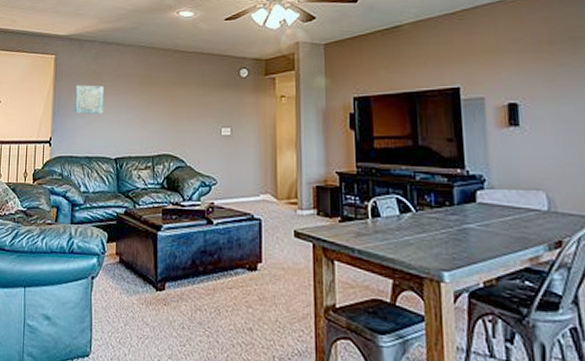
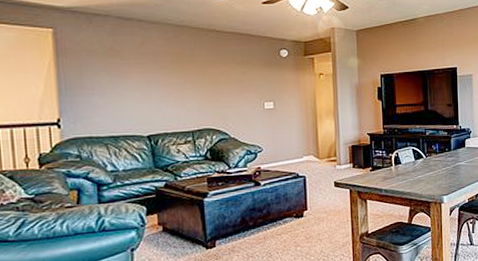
wall art: present [75,85,104,114] -> none [87,62,128,93]

